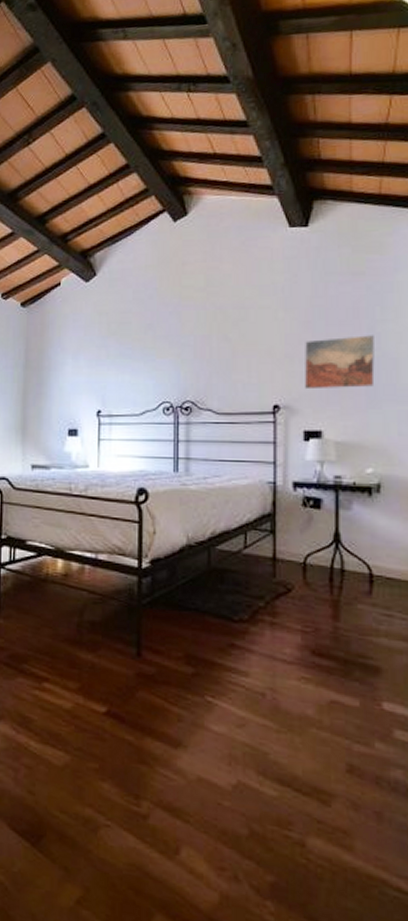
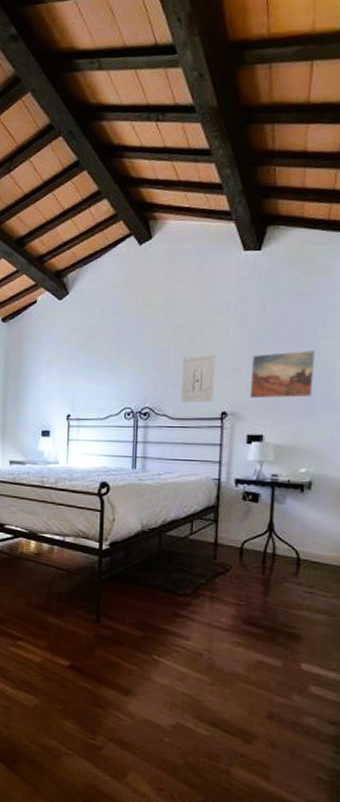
wall art: none [227,341,263,396] -> present [181,355,215,403]

